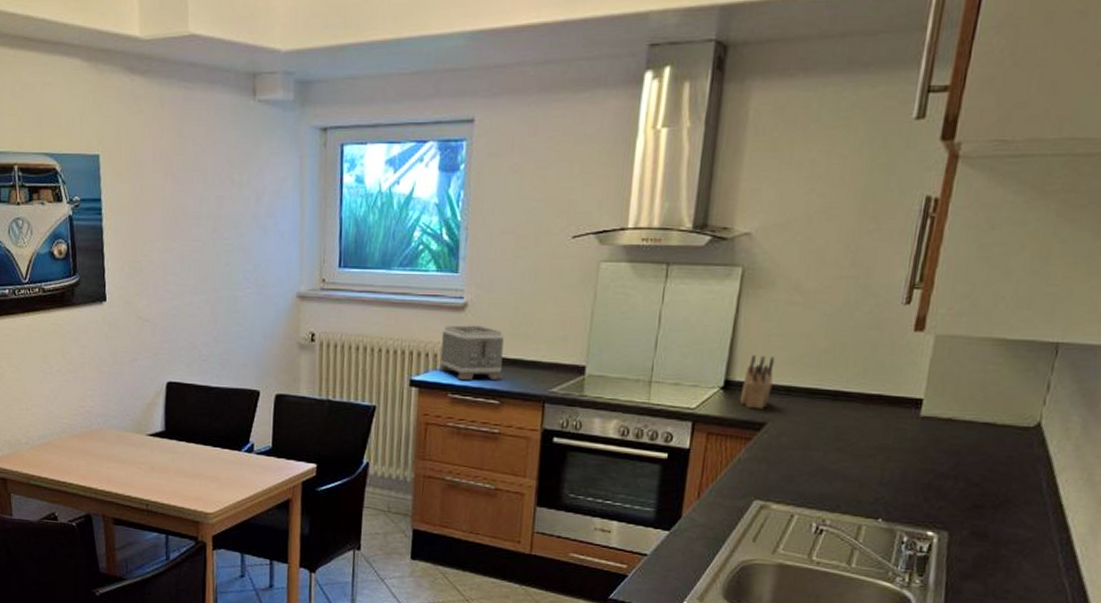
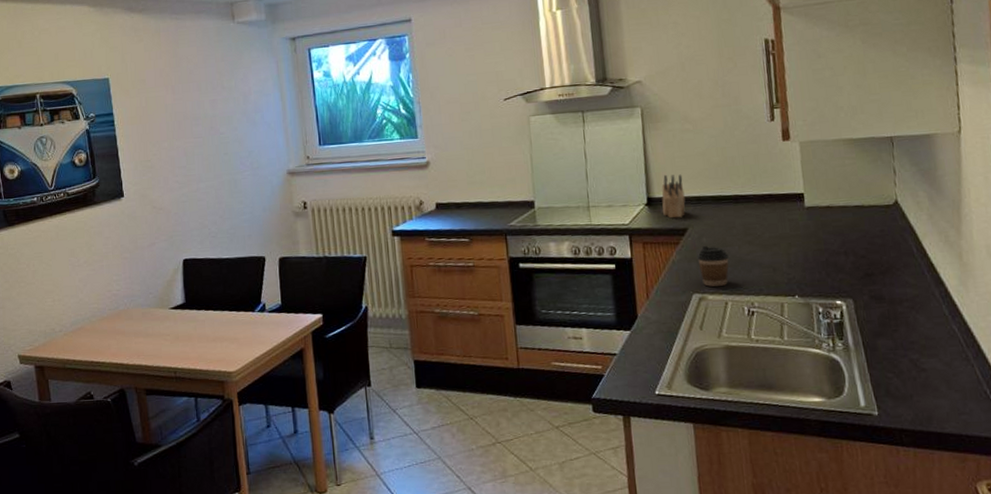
toaster: present [439,325,504,381] -> none [412,178,469,226]
coffee cup: none [769,445,809,496] -> present [697,245,729,287]

